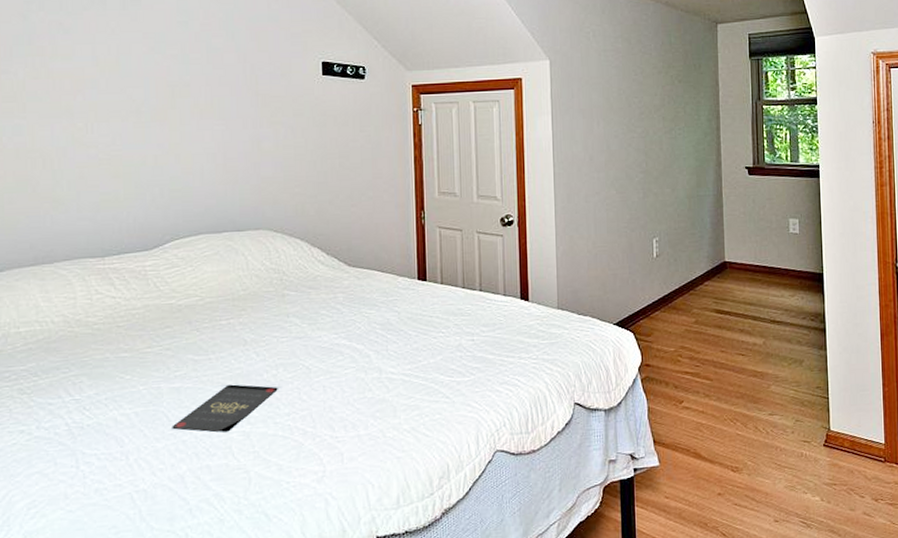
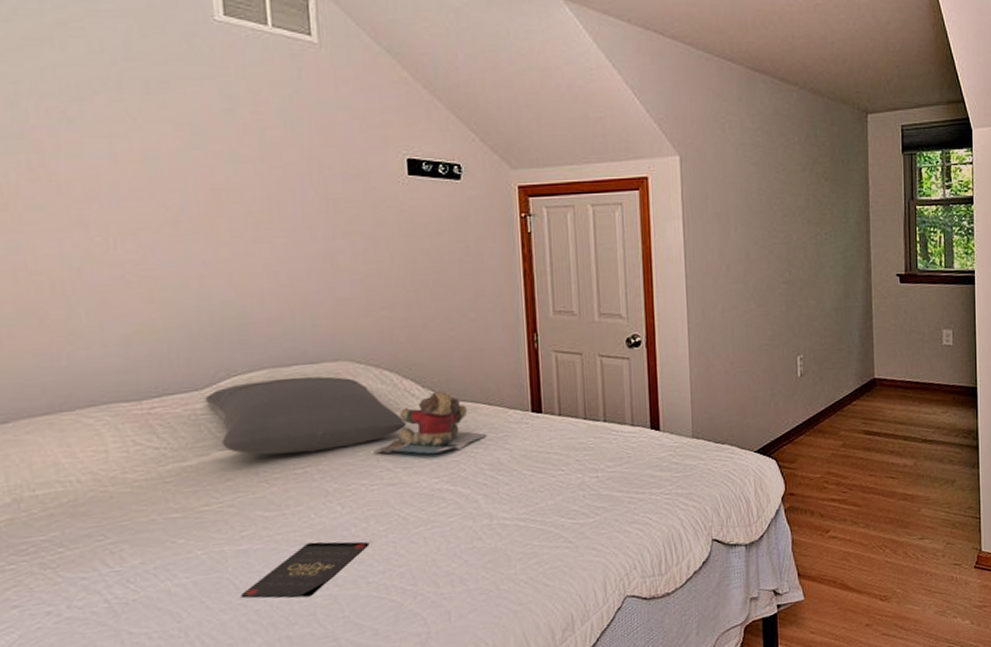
pillow: none [153,242,313,307] -> present [204,376,407,455]
teddy bear: none [284,258,378,312] -> present [373,391,486,454]

